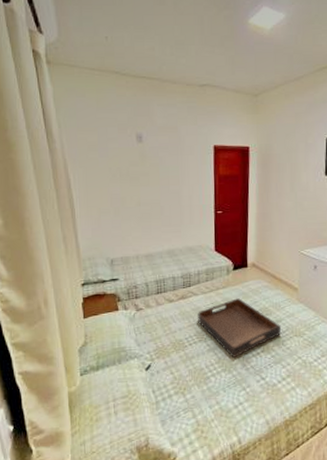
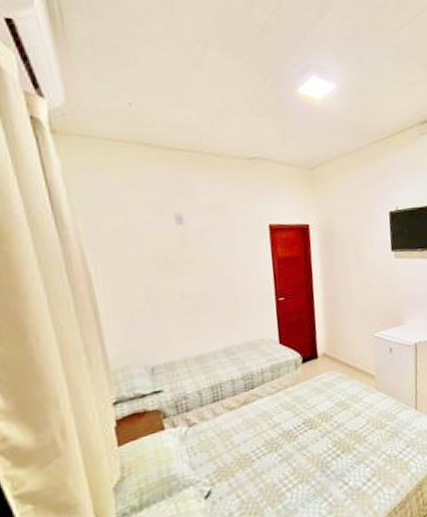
serving tray: present [198,298,281,359] -> none [264,395,361,466]

